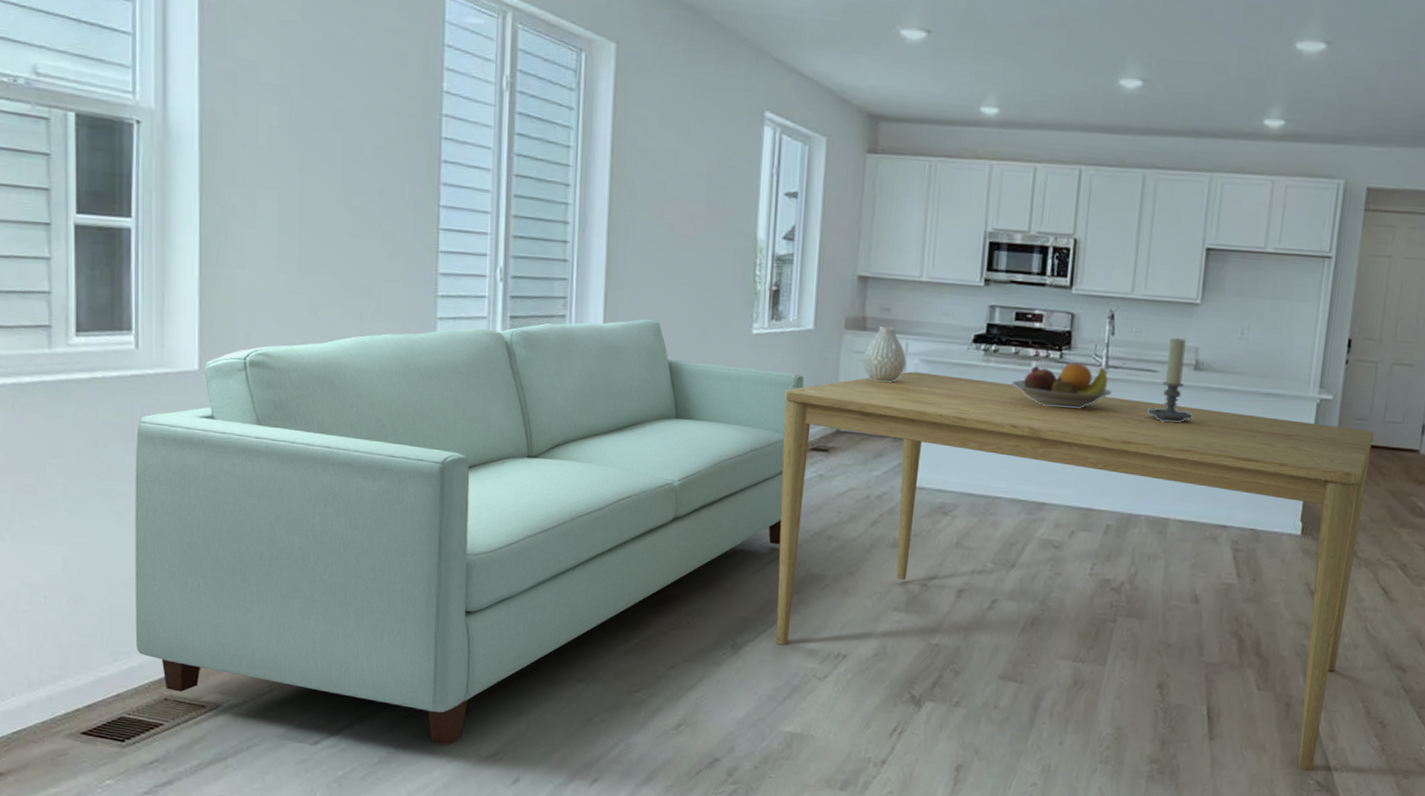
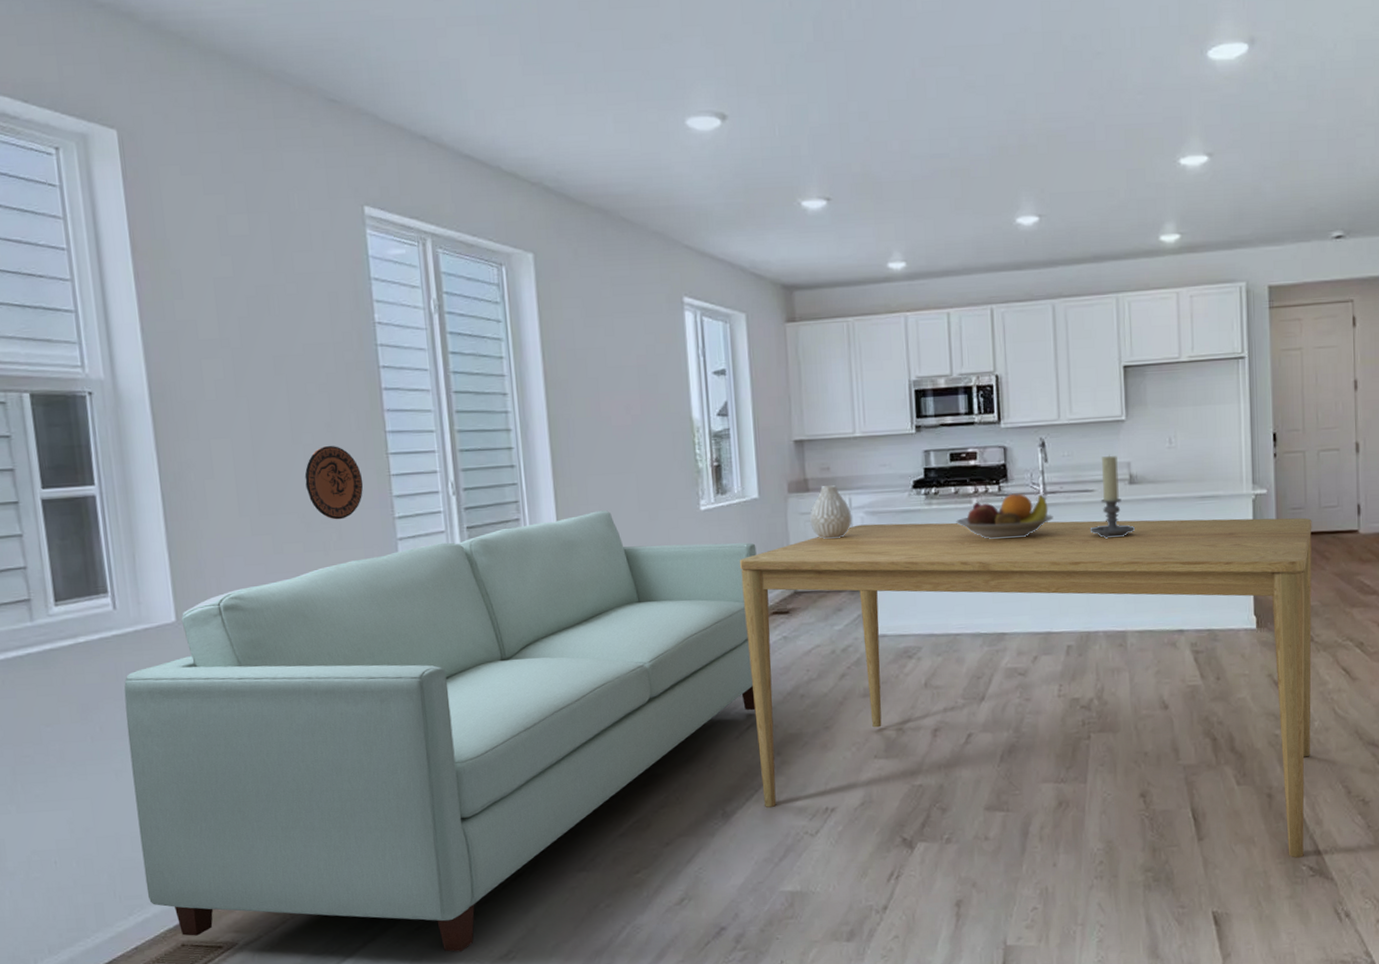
decorative plate: none [349,212,410,290] -> present [304,446,364,520]

